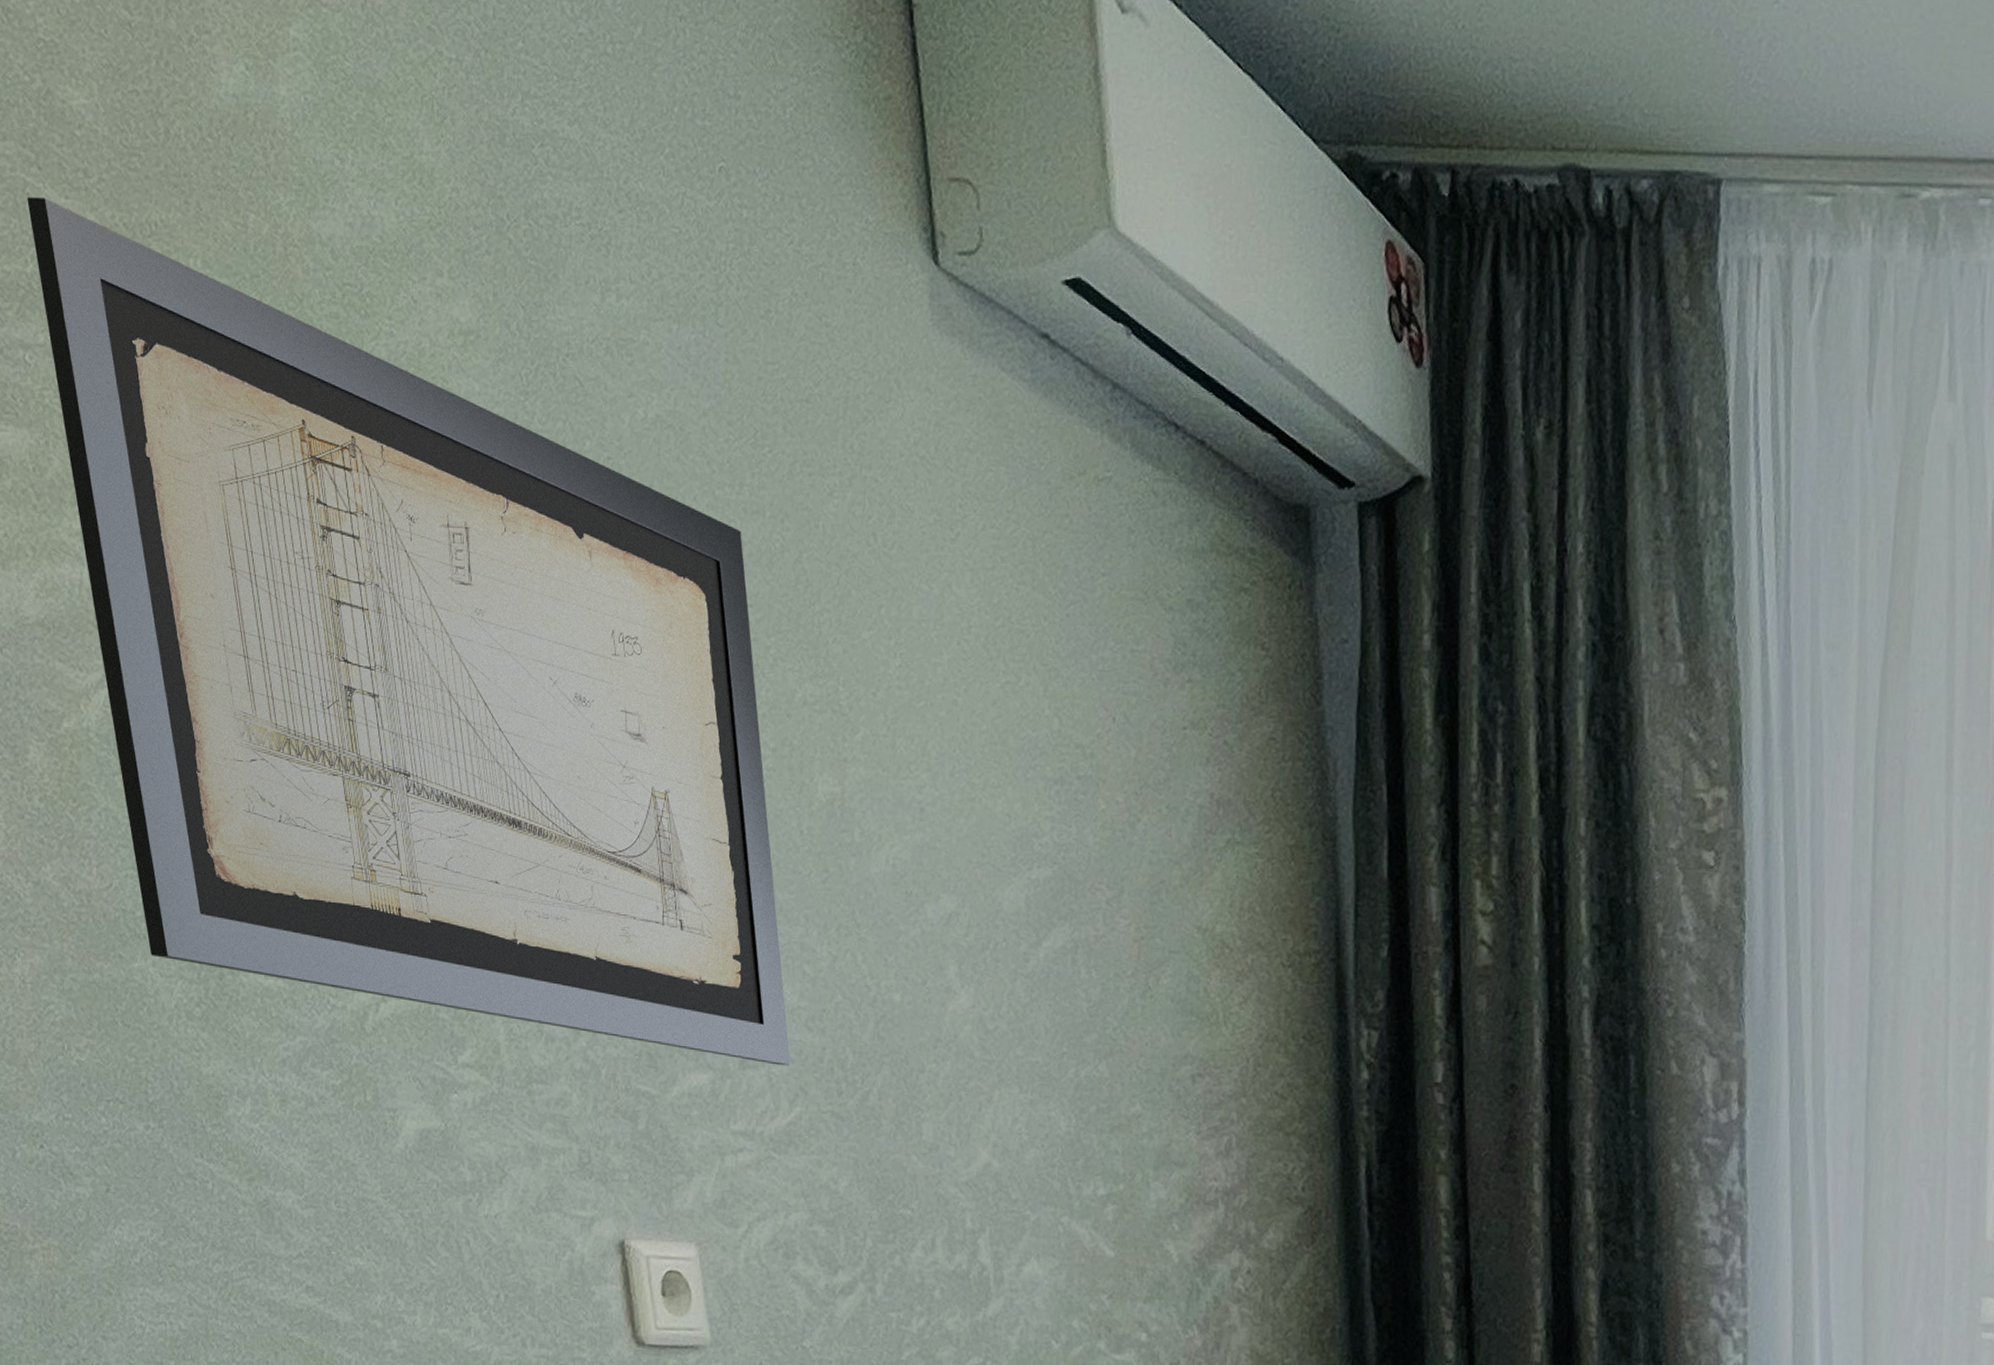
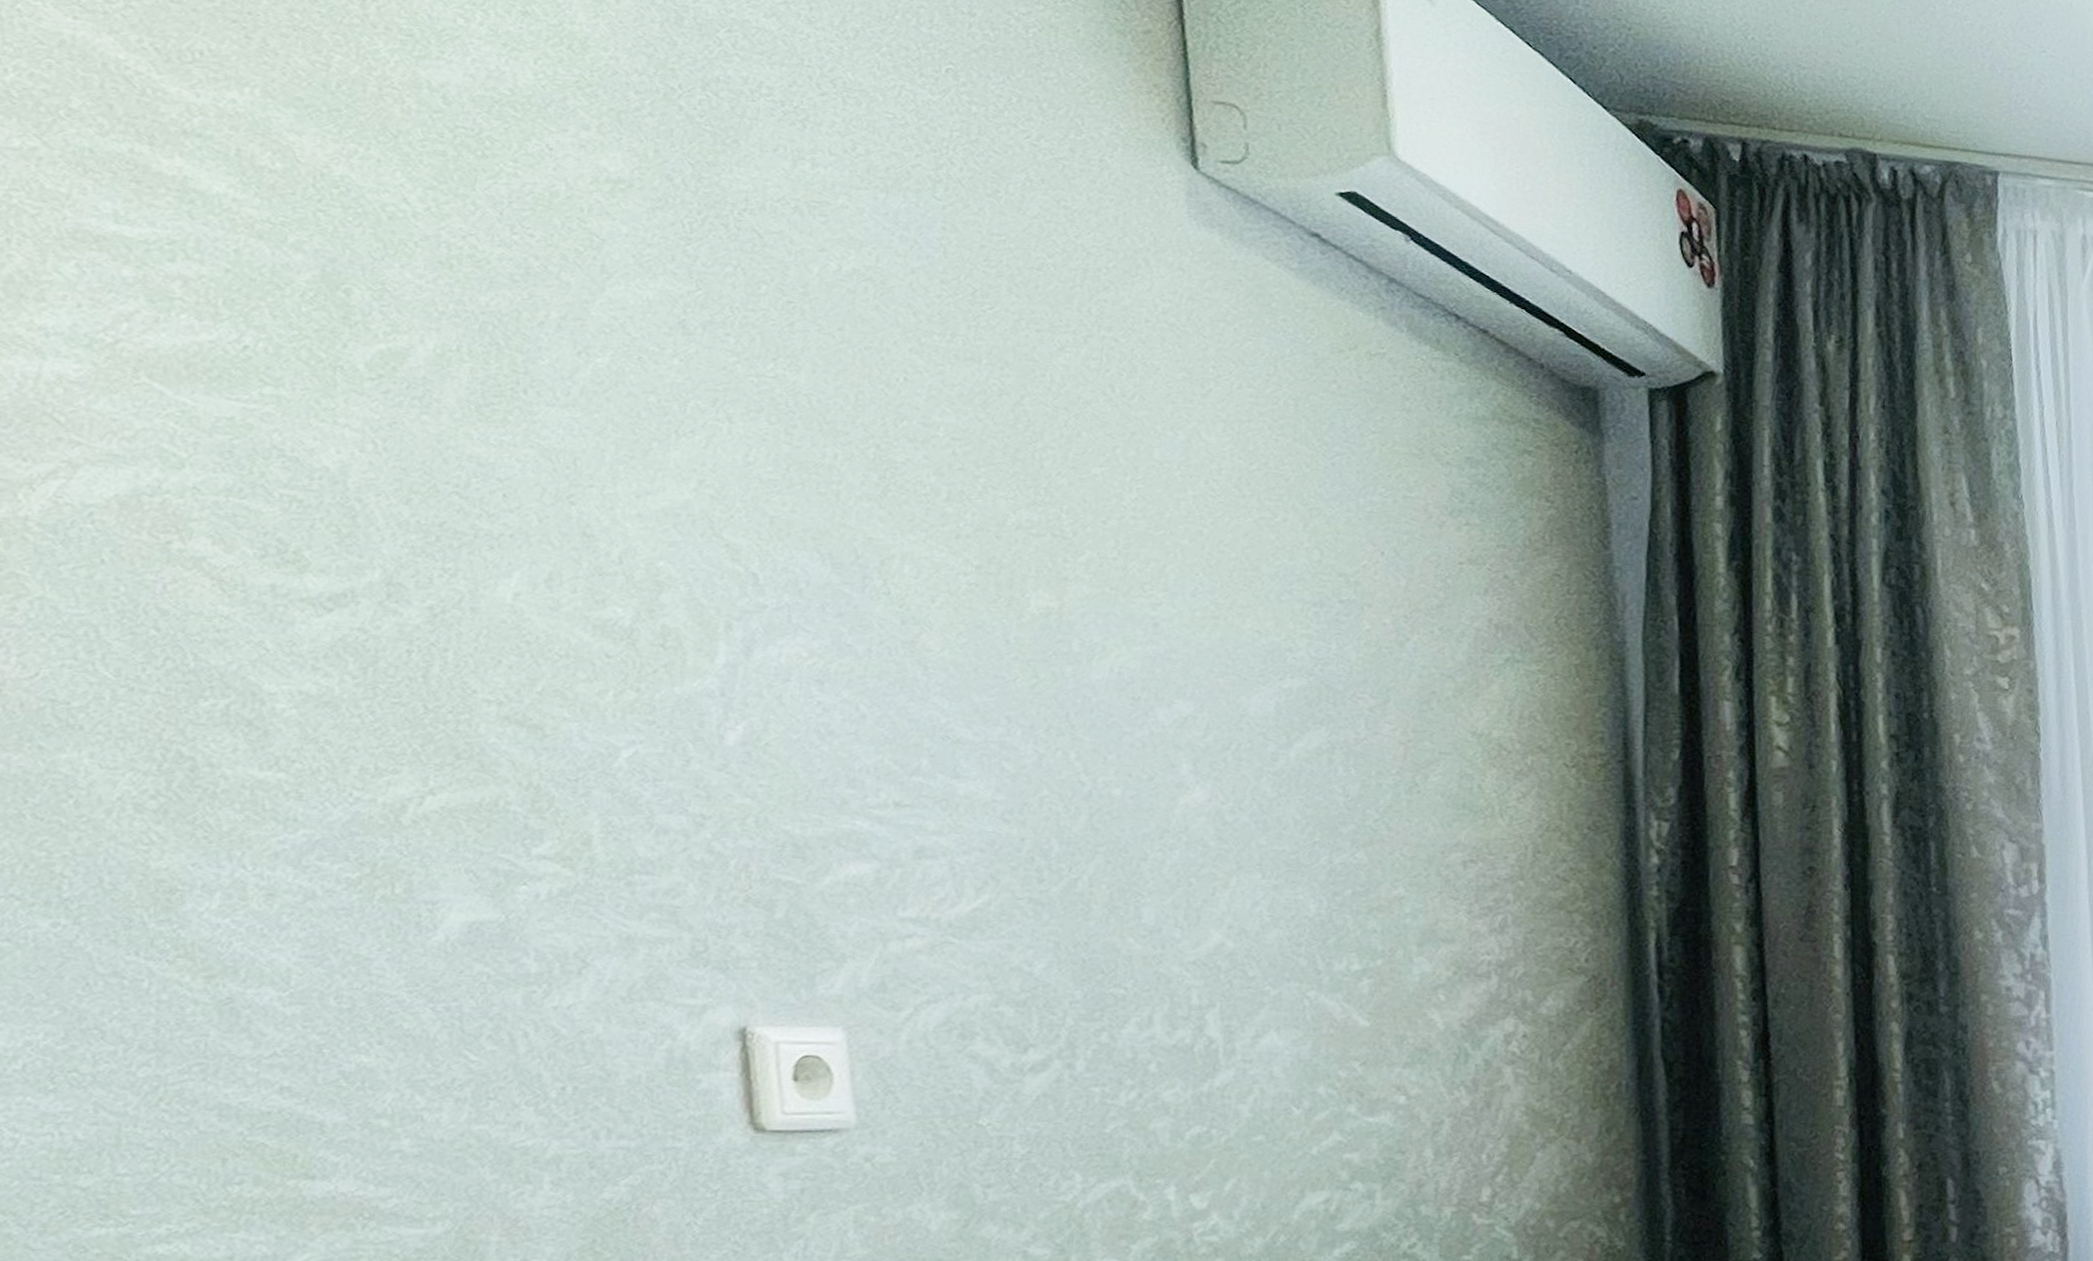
wall art: present [27,197,791,1066] -> none [16,12,980,856]

